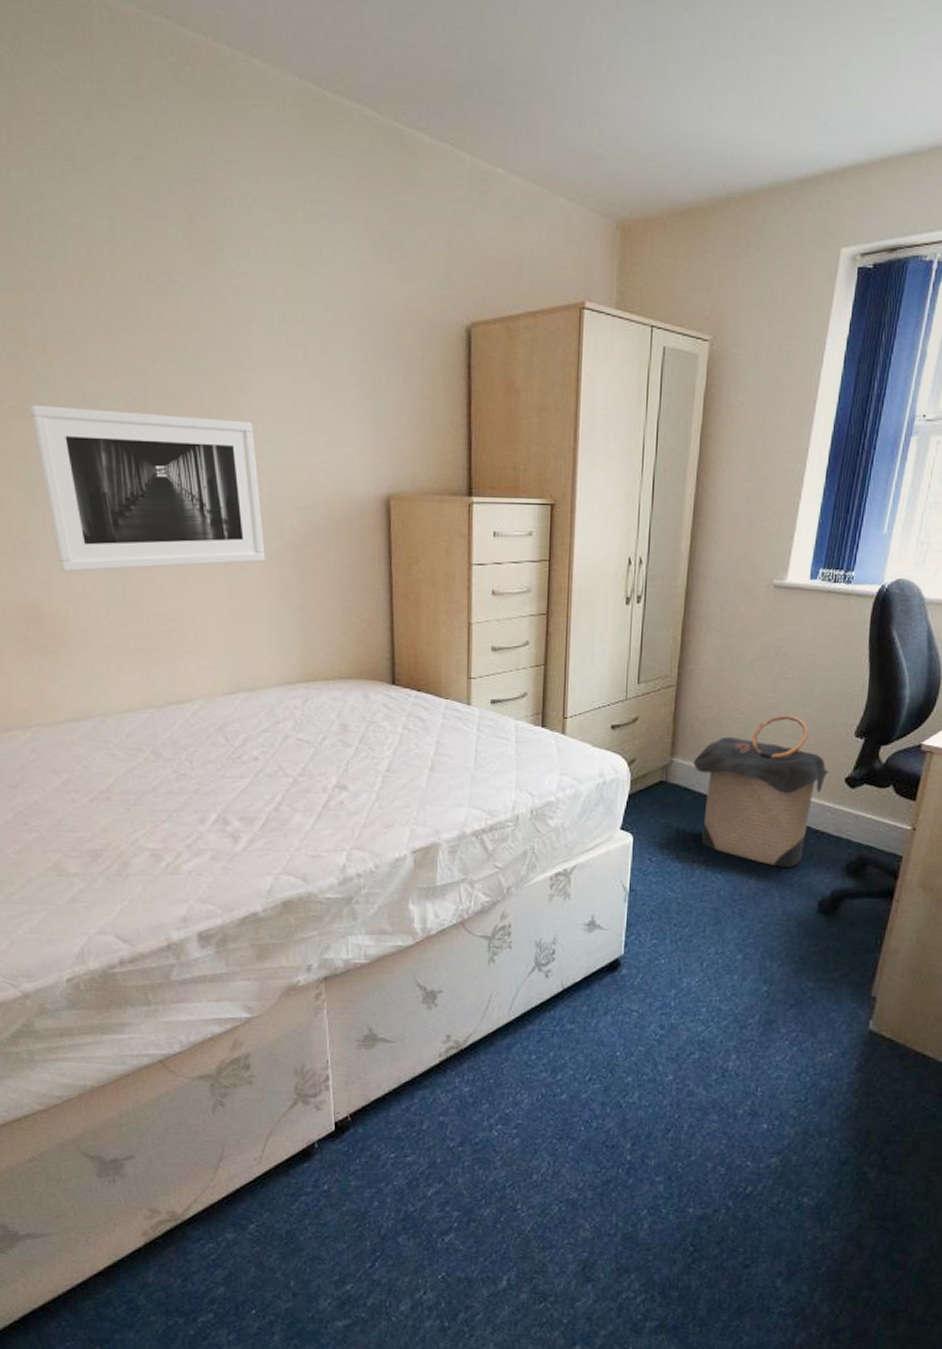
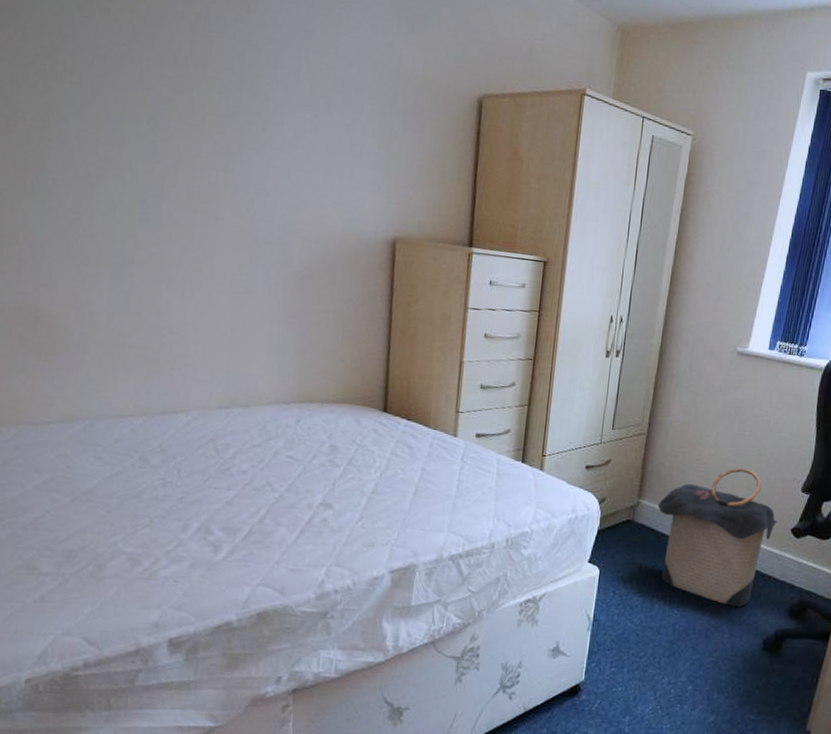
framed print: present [30,405,265,572] -> none [52,118,273,287]

